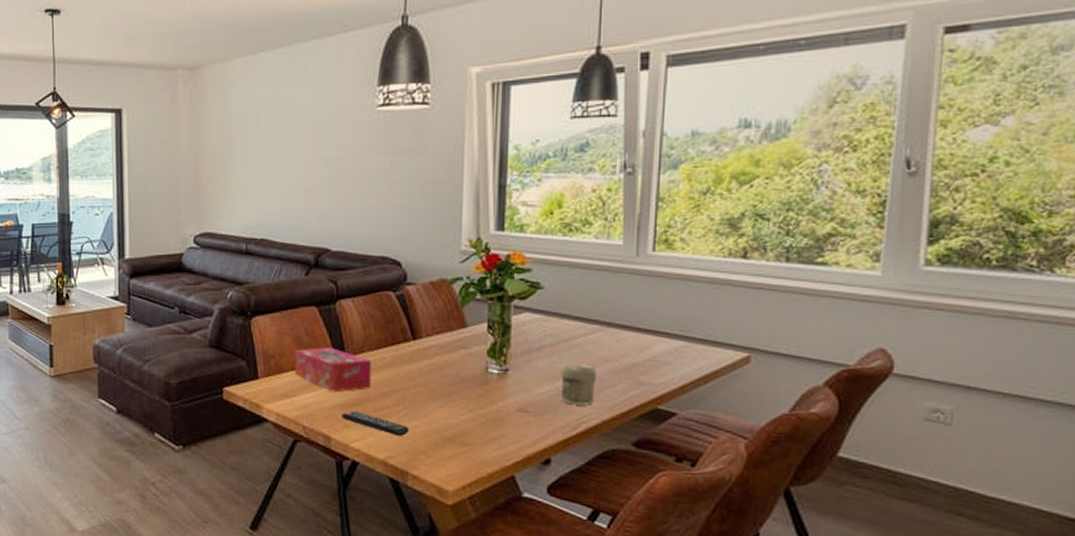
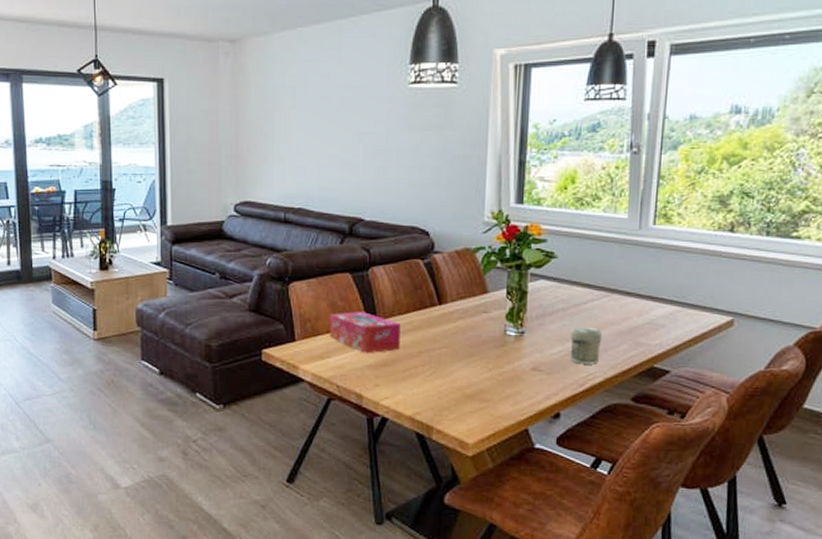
remote control: present [342,411,410,437] -> none [373,371,435,395]

